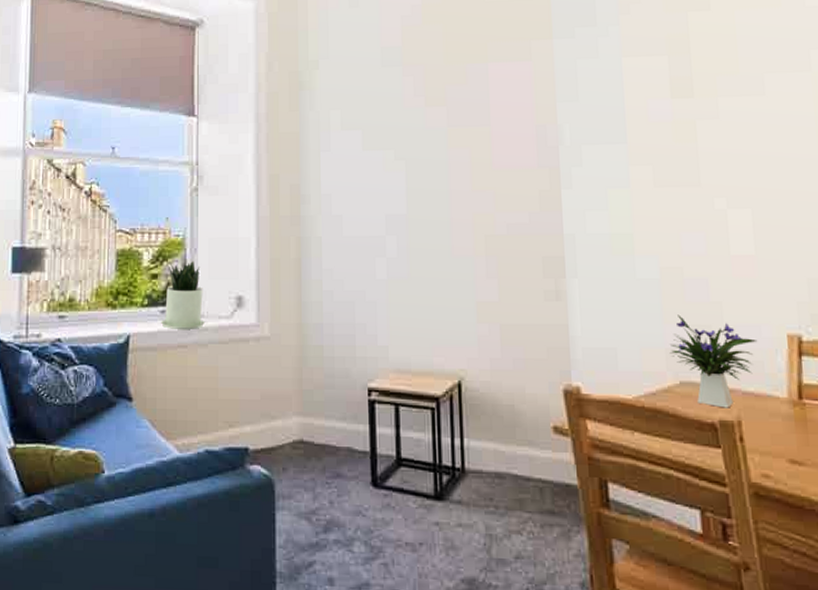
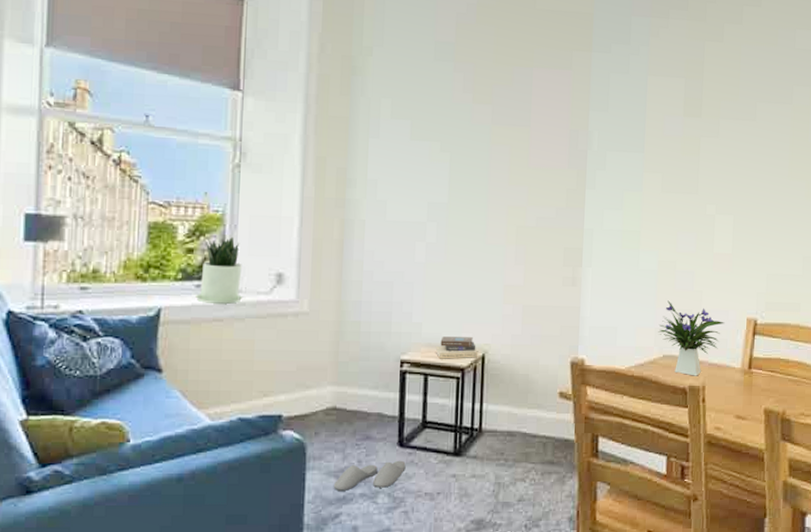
slippers: none [305,502,382,536] -> present [333,460,406,491]
books: none [405,361,452,387] -> present [435,337,477,359]

